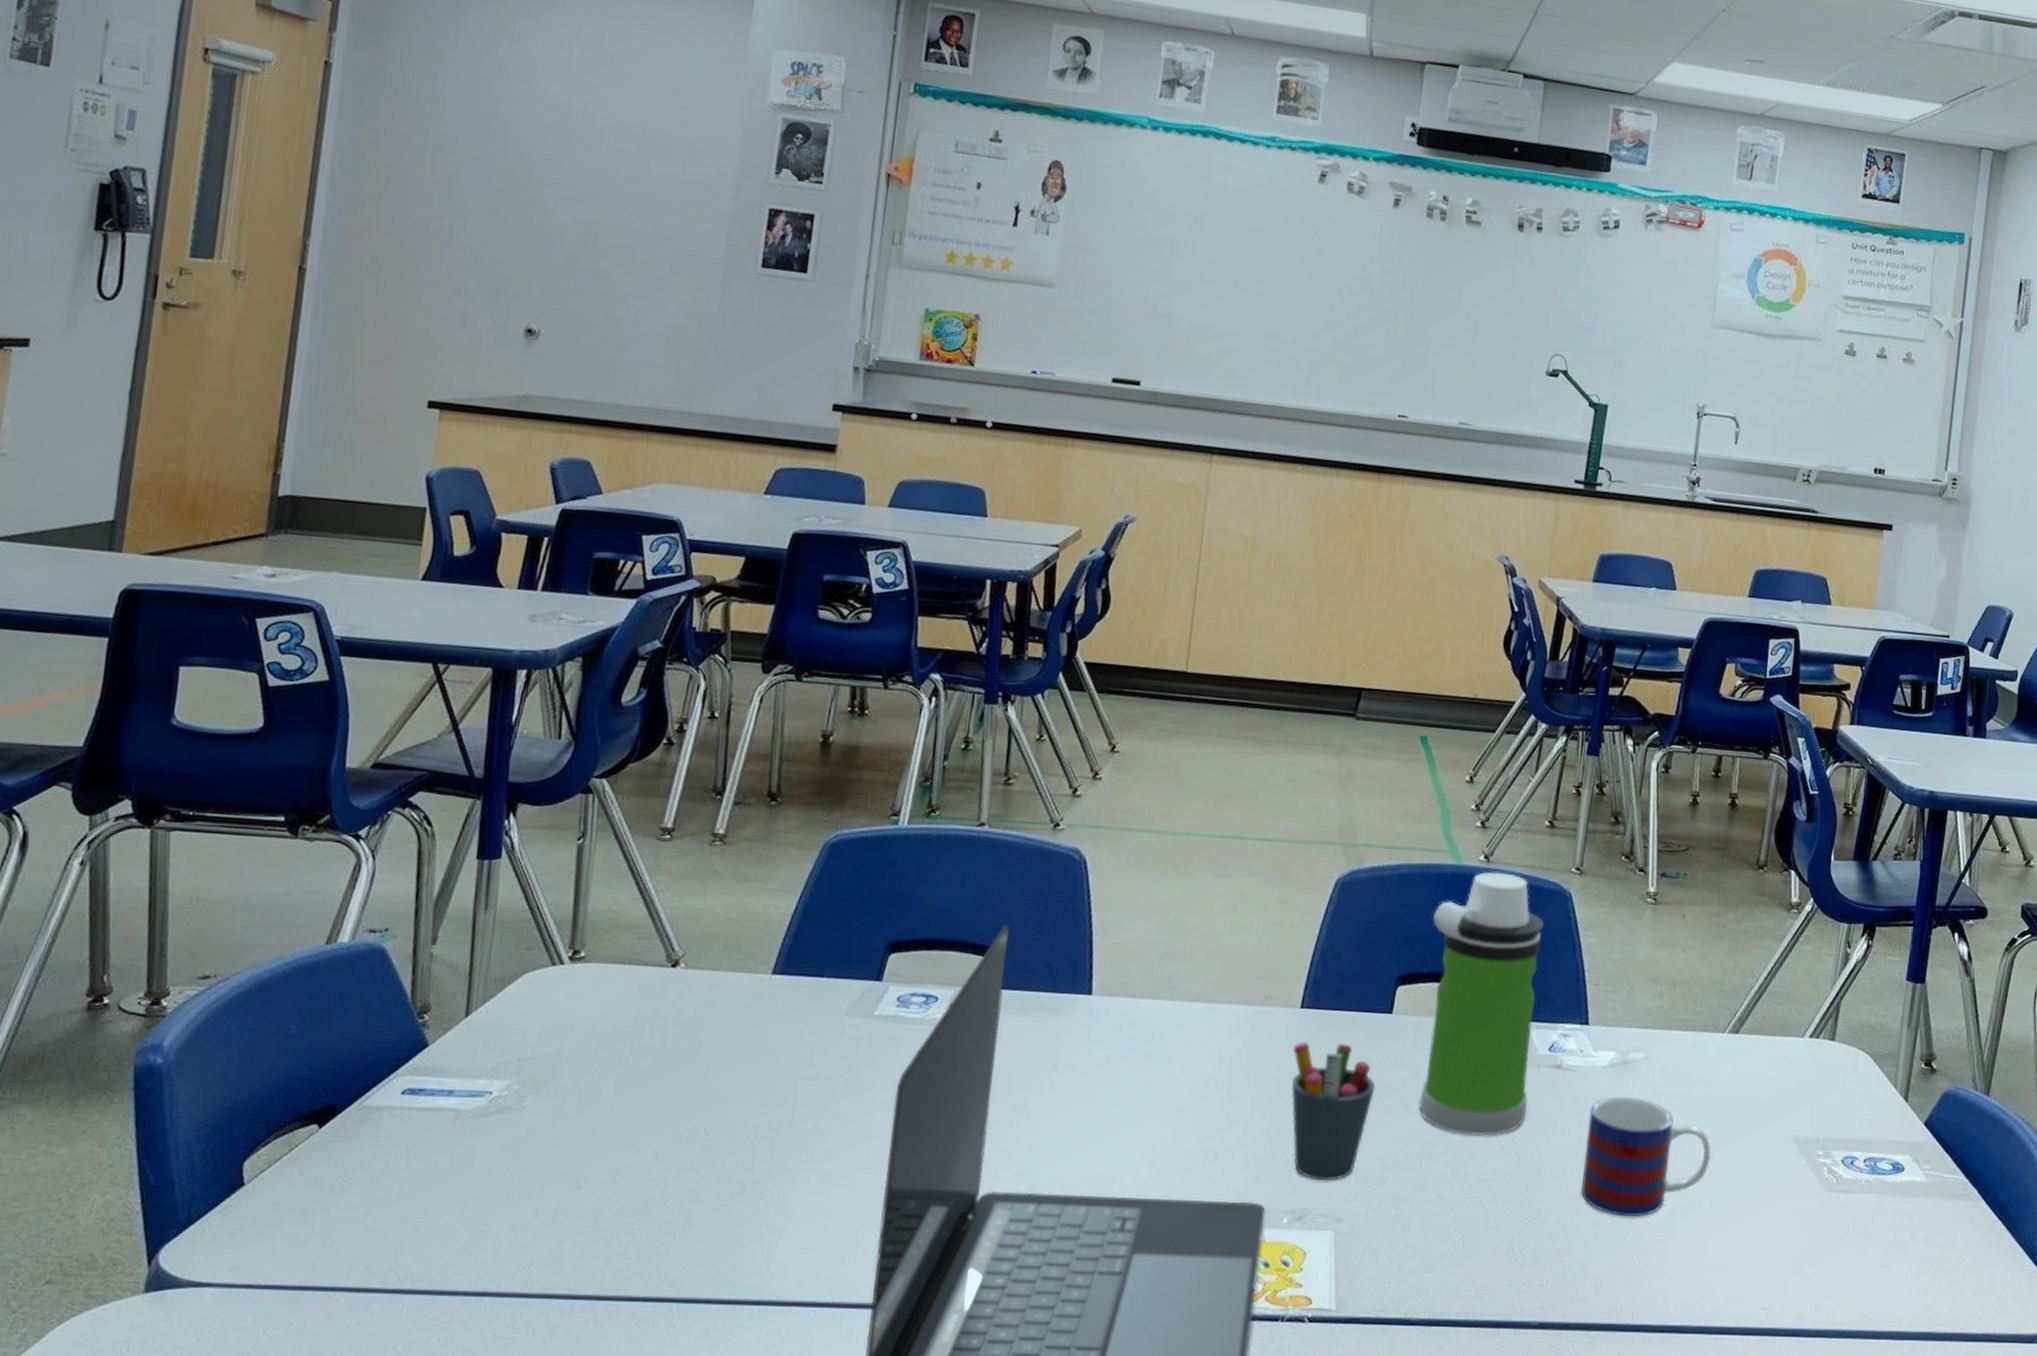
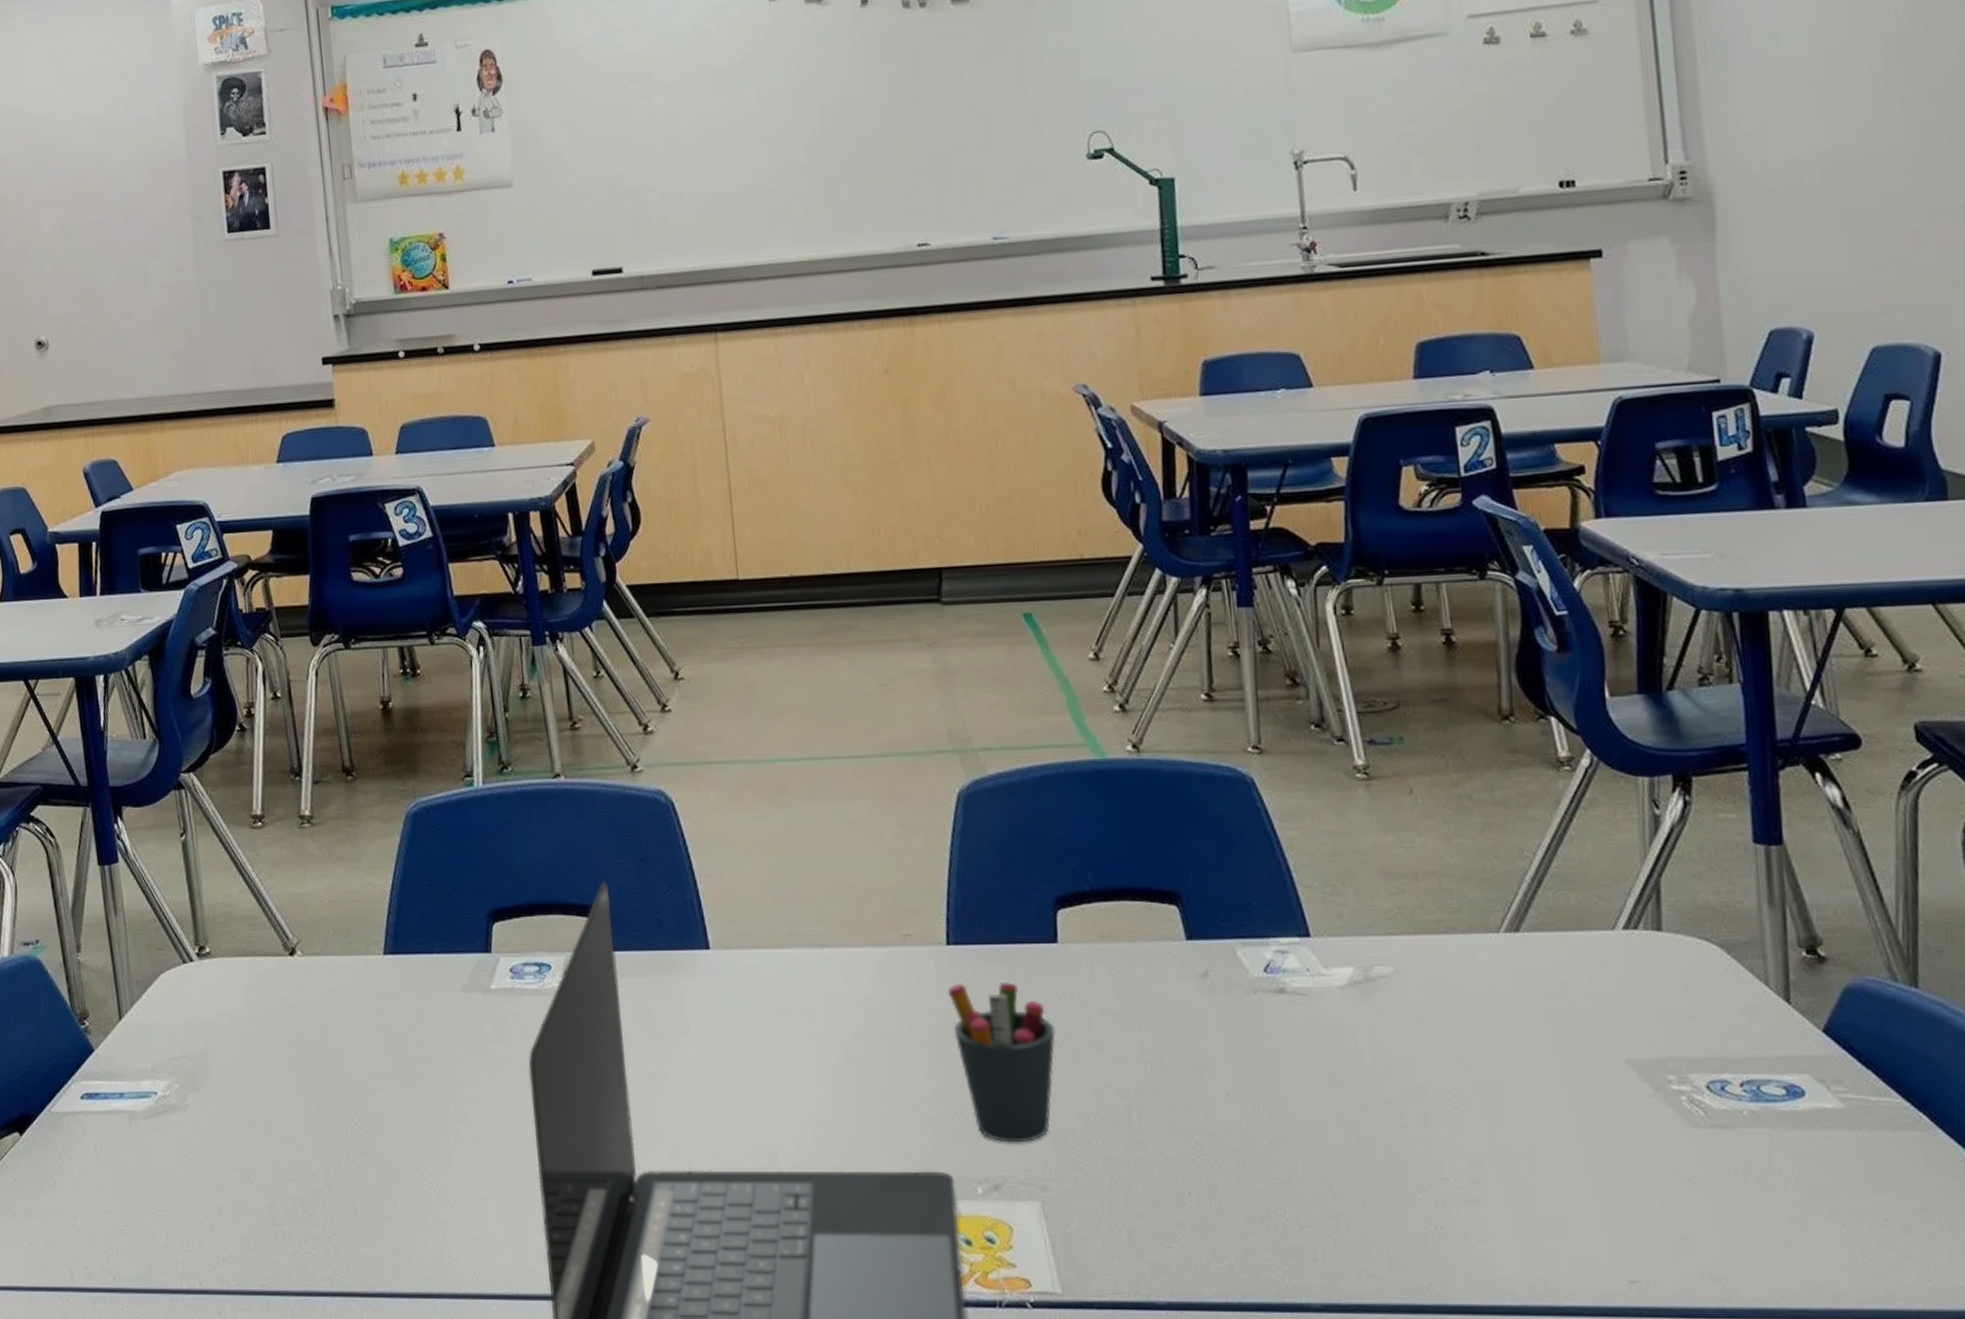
water bottle: present [1418,872,1545,1136] -> none [1083,762,1252,1081]
mug: present [1581,1096,1712,1218] -> none [1334,1022,1514,1171]

